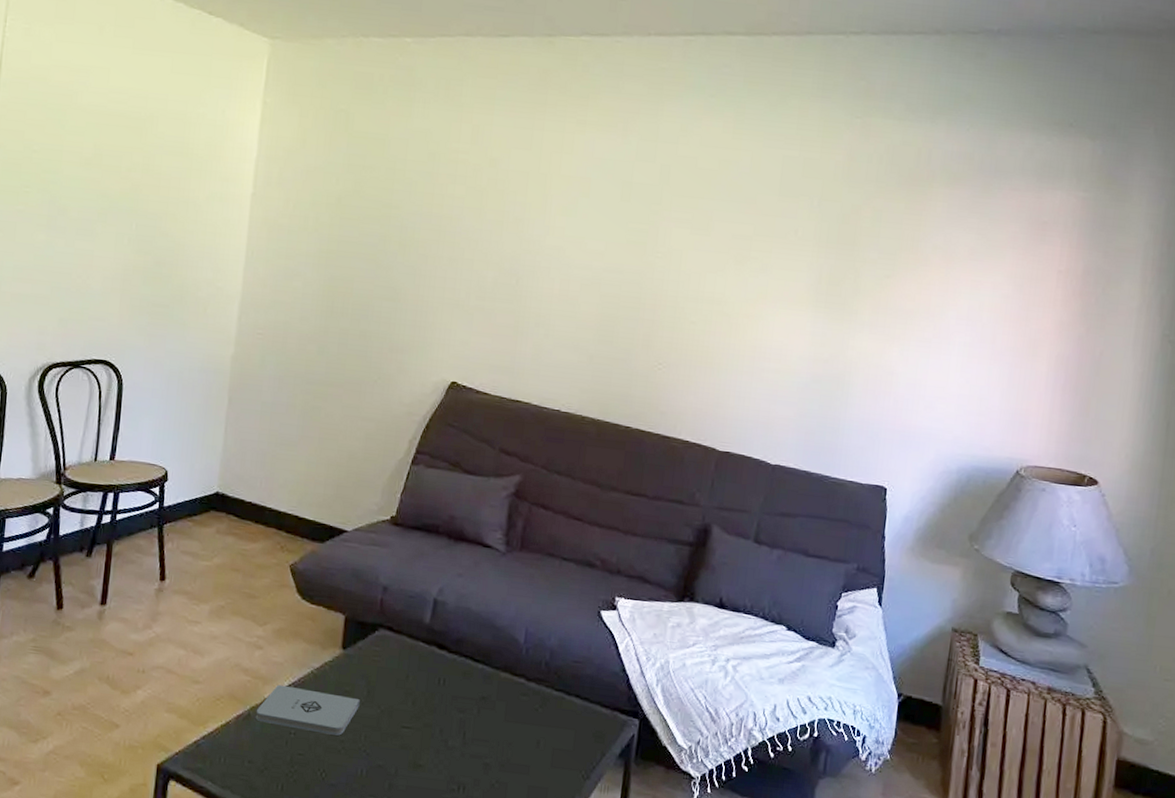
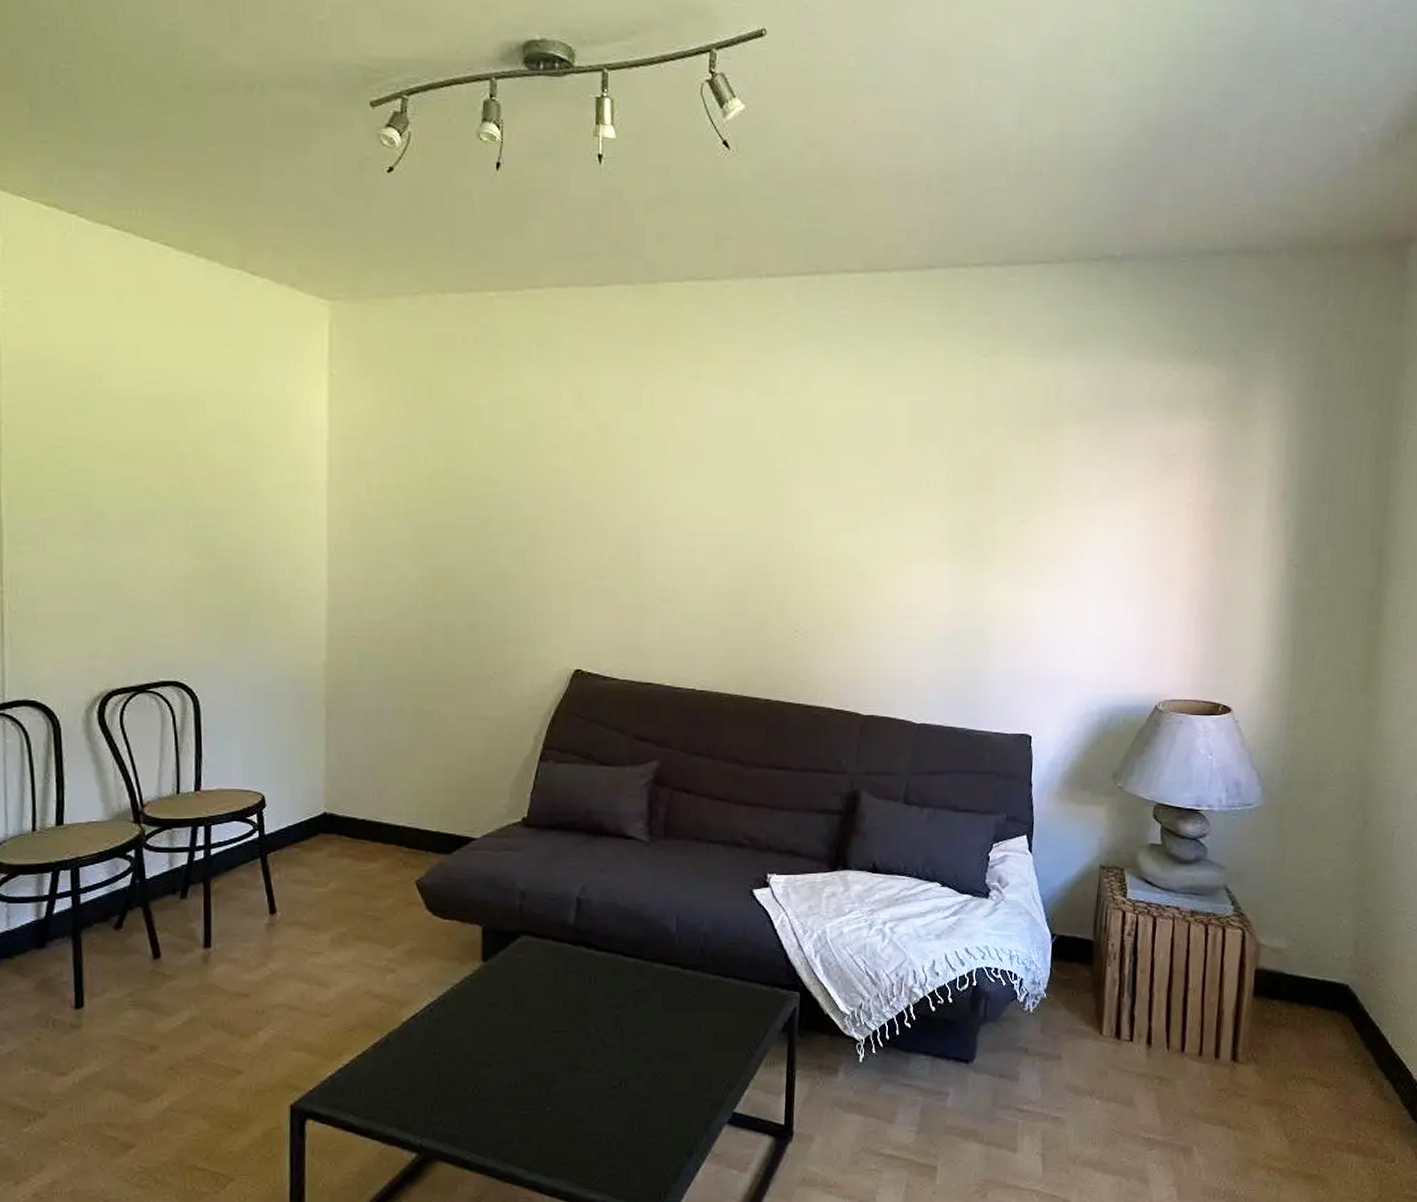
notepad: present [255,684,360,736] -> none [394,1006,507,1050]

